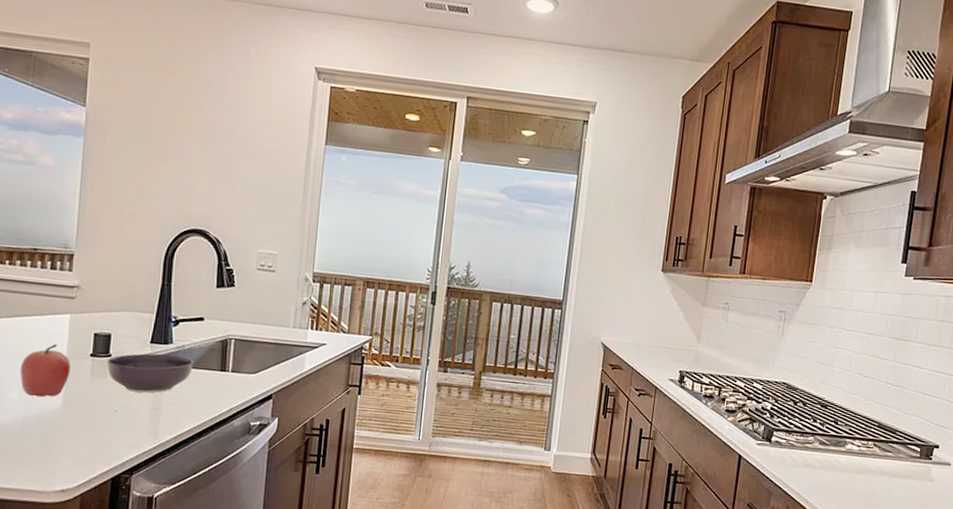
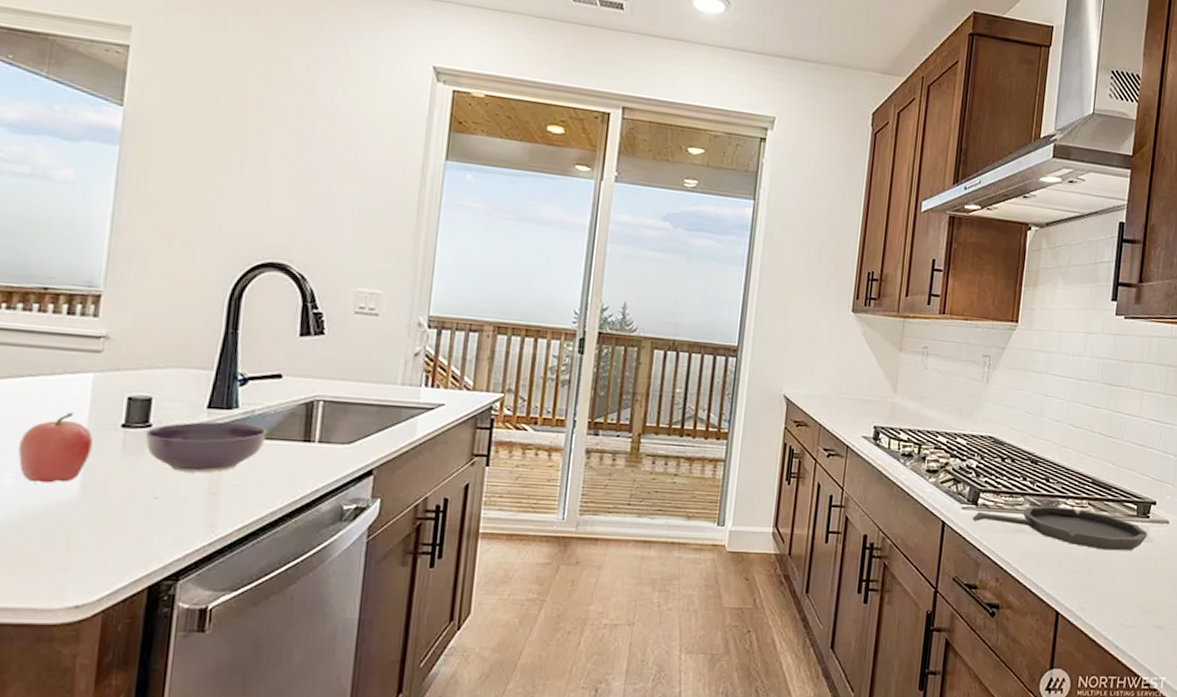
frying pan: none [765,444,930,488] -> present [971,505,1148,551]

